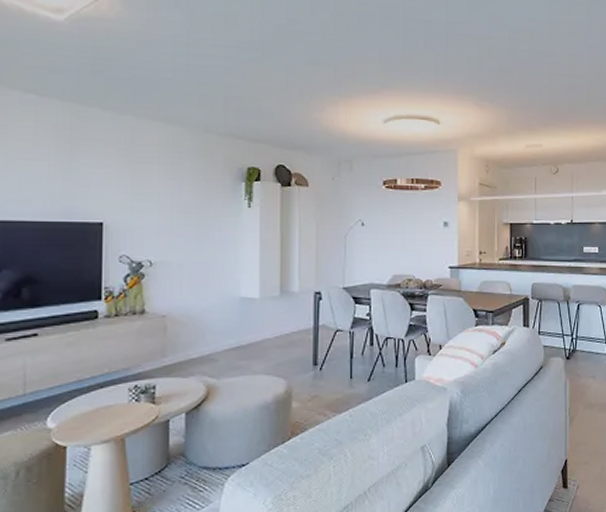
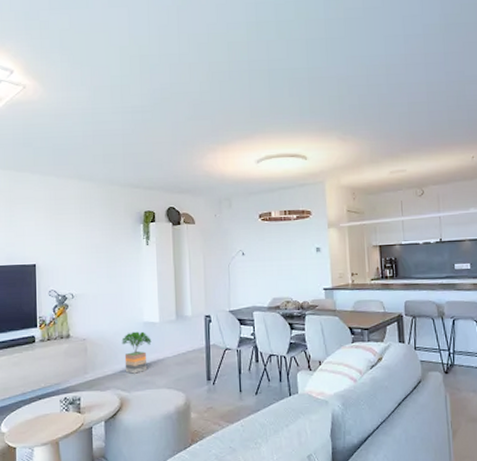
potted tree: none [211,308,249,357] -> present [121,331,152,374]

